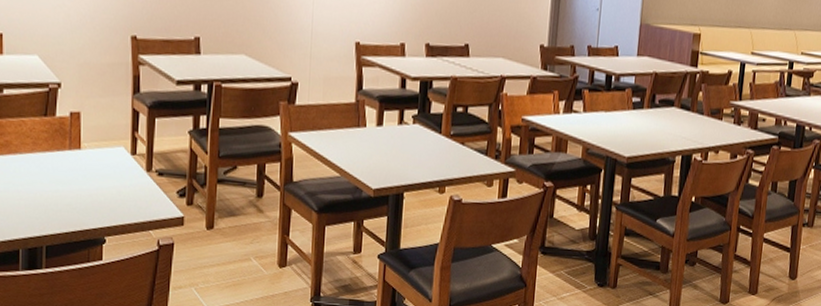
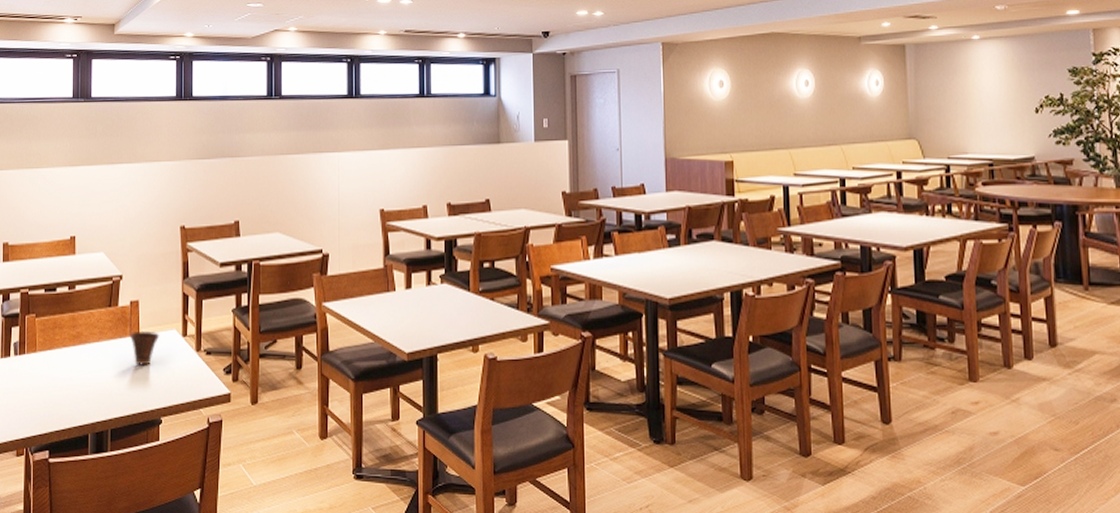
cup: none [68,145,105,182] -> present [129,330,160,365]

